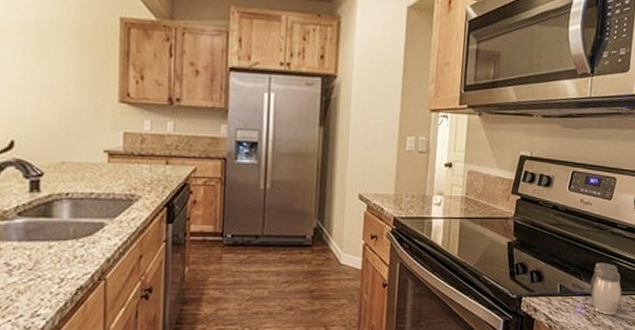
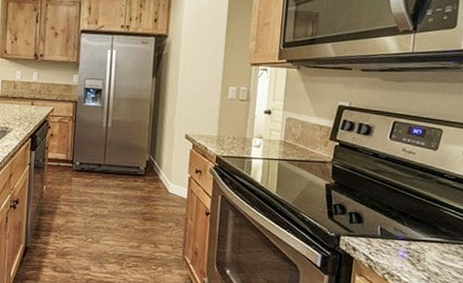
salt and pepper shaker: present [589,262,622,315] -> none [413,210,450,262]

